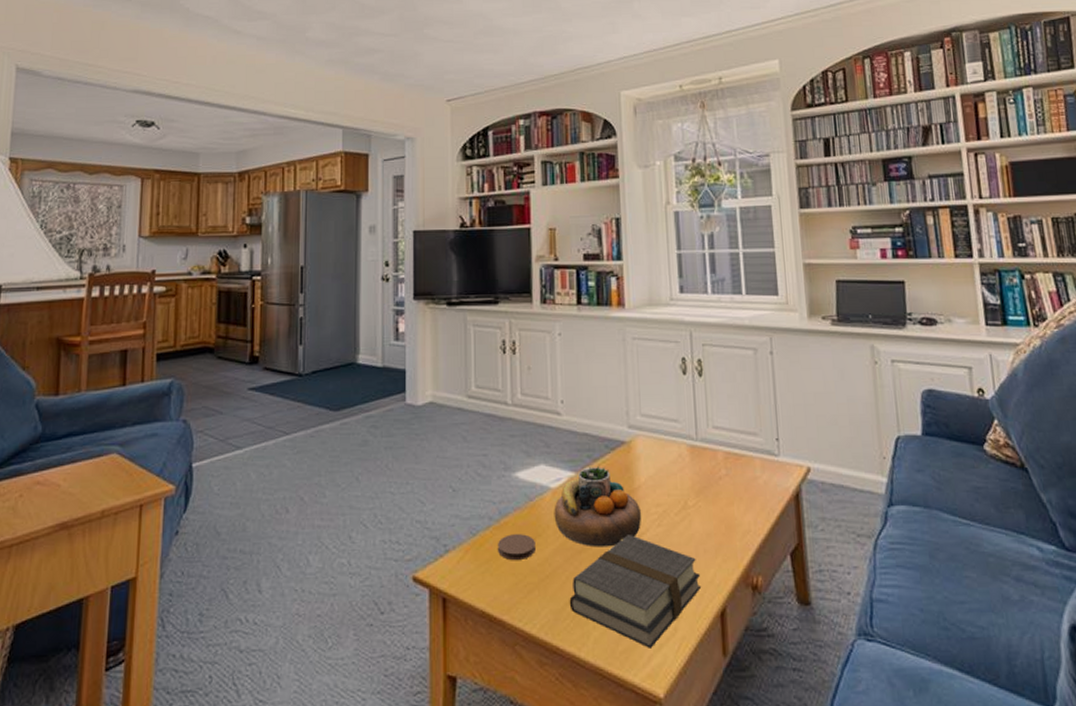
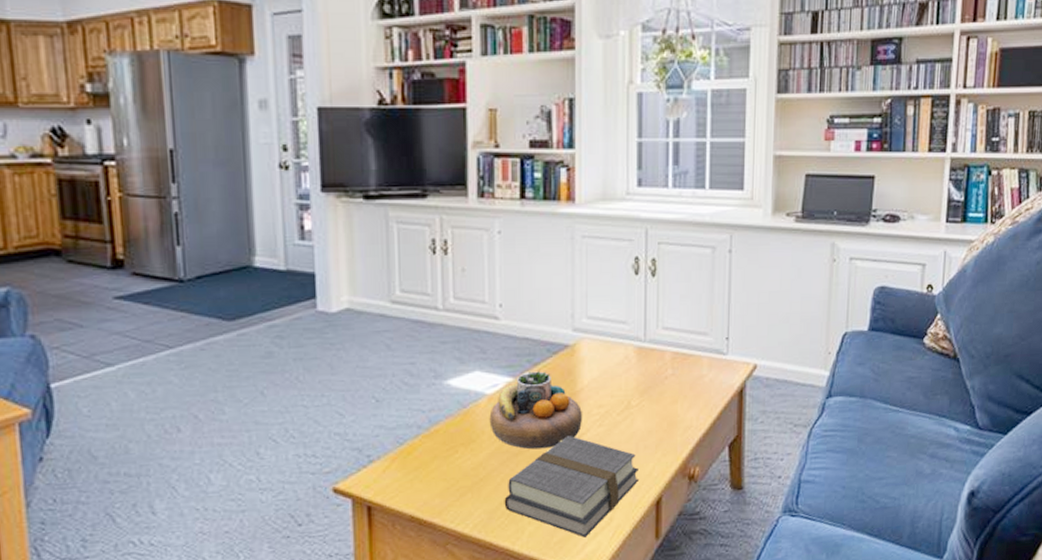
coaster: present [498,534,536,560] -> none [428,440,469,466]

